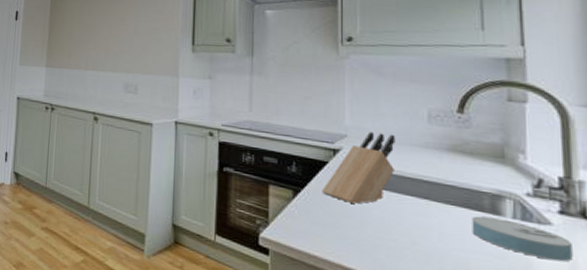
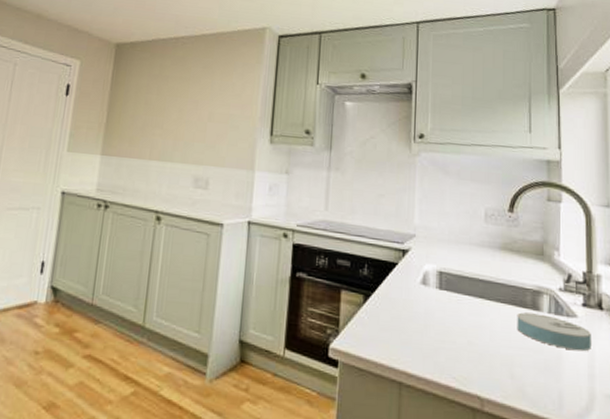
knife block: present [321,132,395,204] -> none [390,231,457,306]

